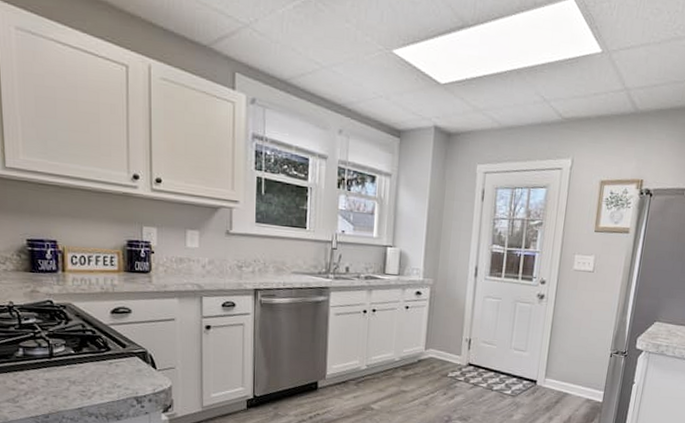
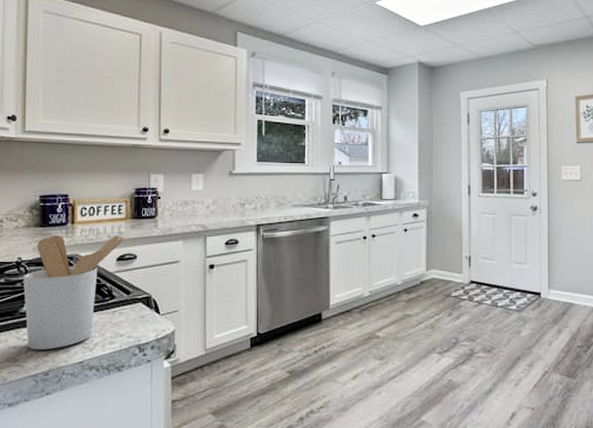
utensil holder: none [16,282,119,394] -> present [22,235,126,350]

